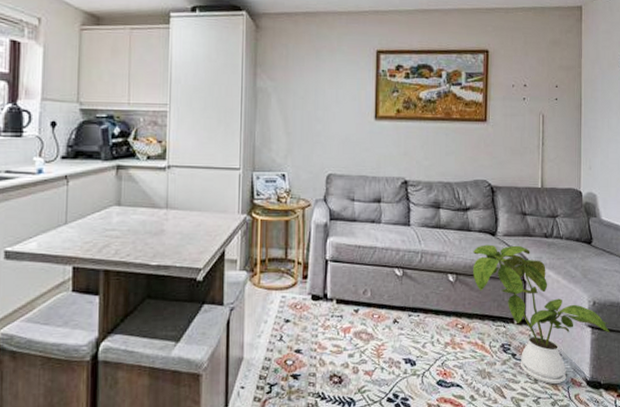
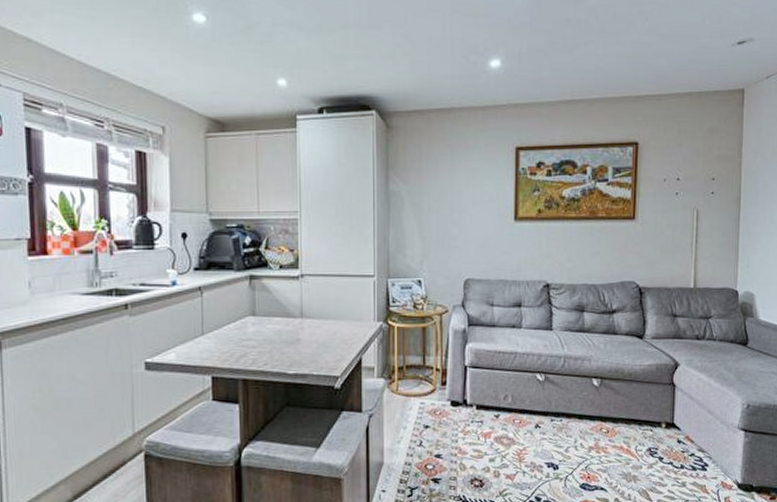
house plant: present [472,244,610,385] -> none [618,348,764,488]

